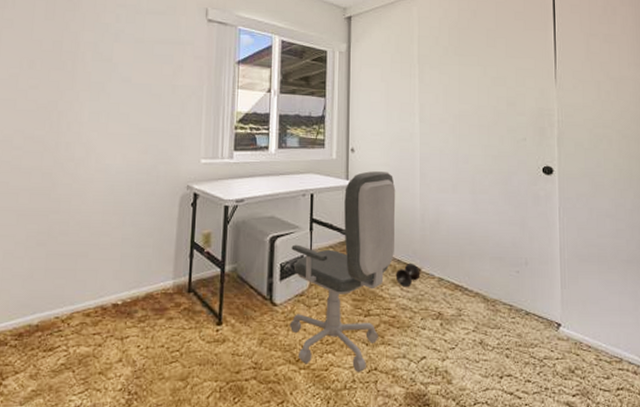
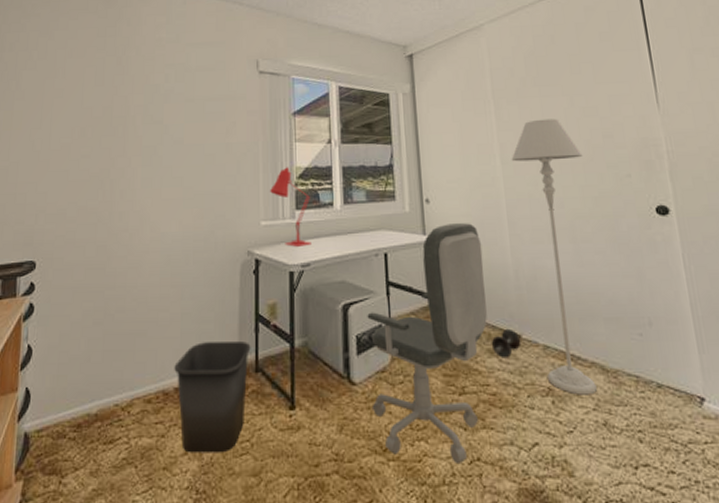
waste bin: none [113,265,185,361] -> present [174,342,251,453]
desk lamp: none [211,111,248,184] -> present [270,167,311,247]
floor lamp: none [428,85,489,319] -> present [511,119,597,395]

